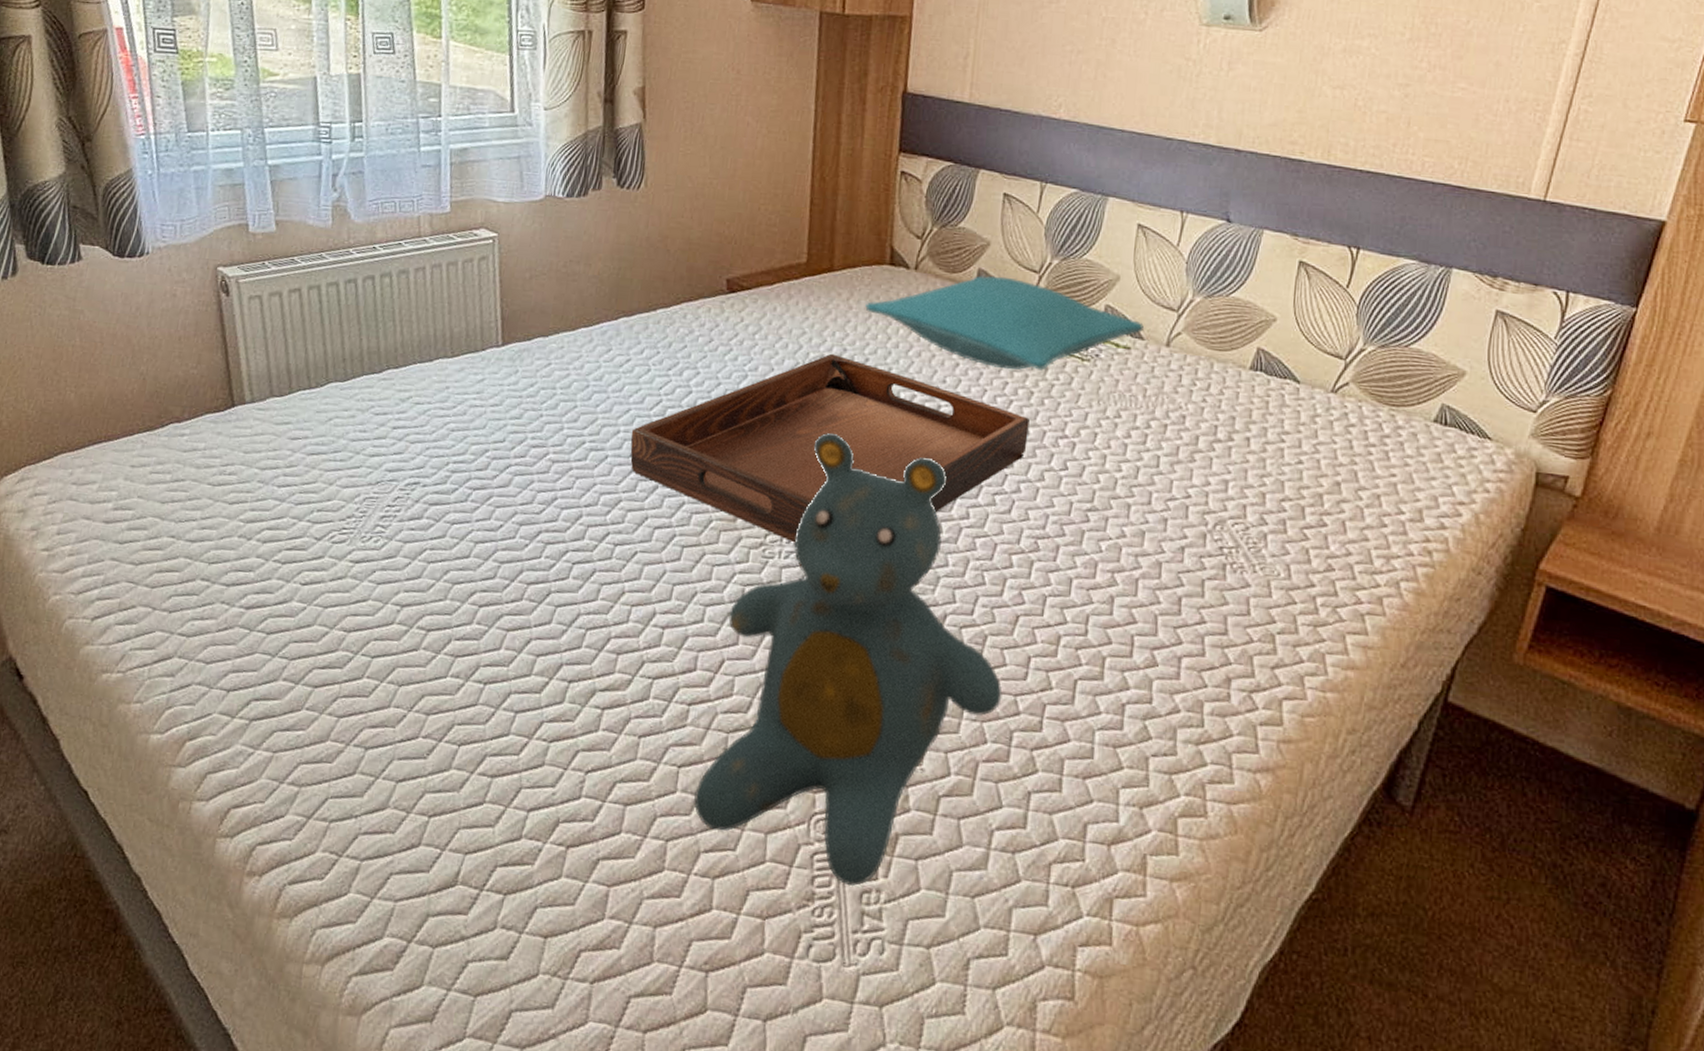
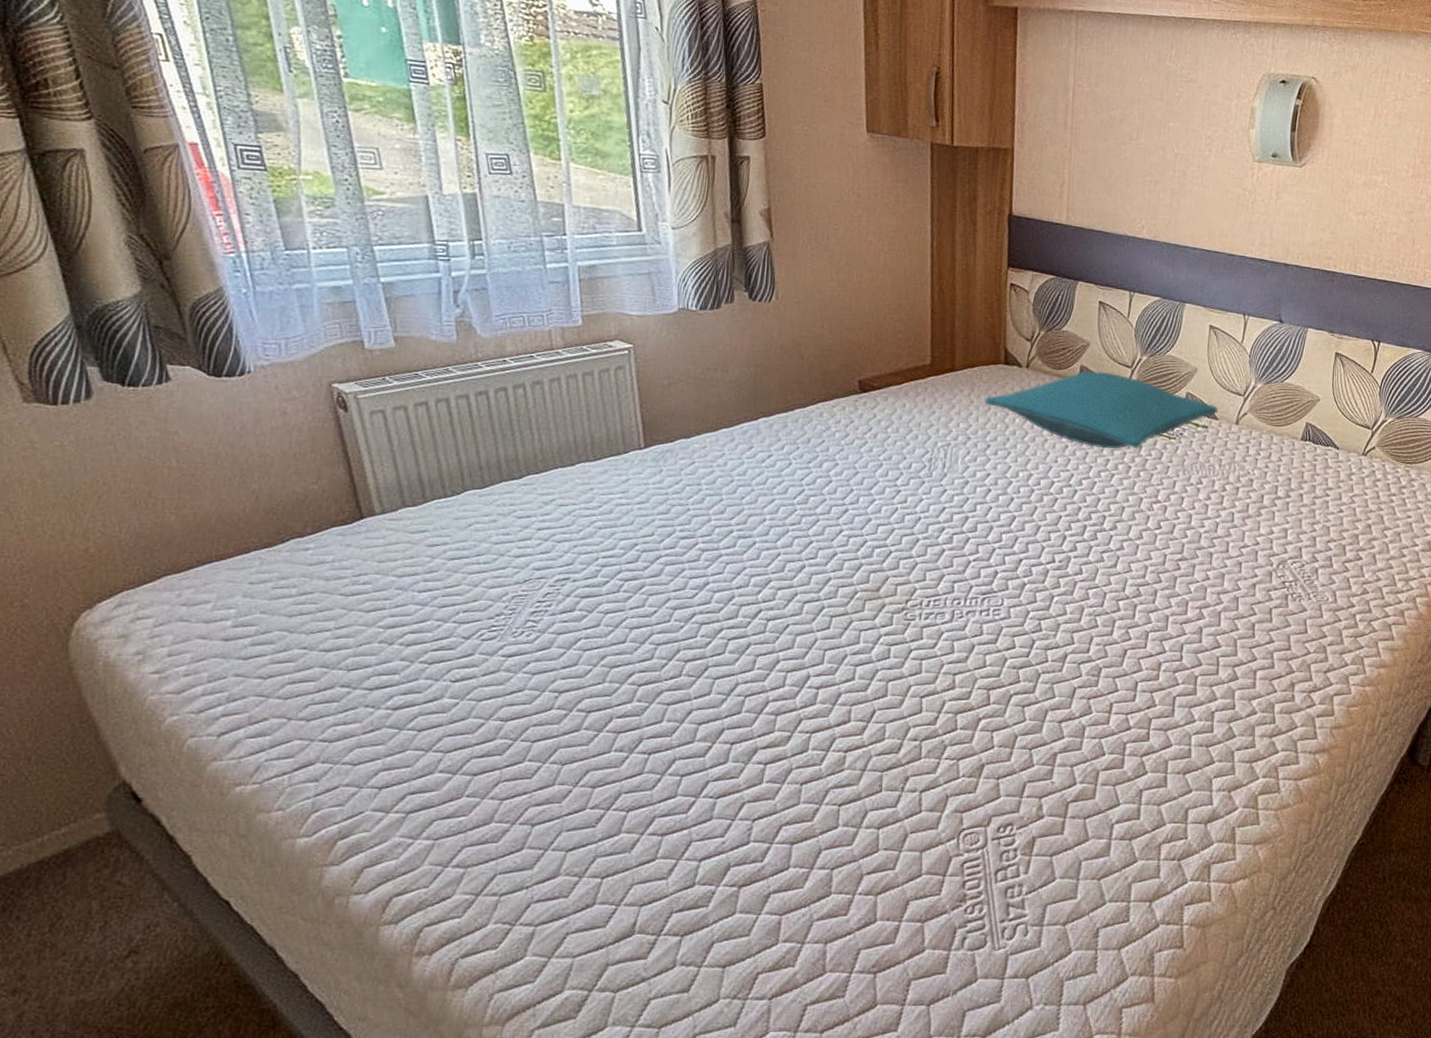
serving tray: present [630,353,1030,543] -> none [776,442,1129,606]
teddy bear: present [694,433,1003,887] -> none [855,510,1116,885]

